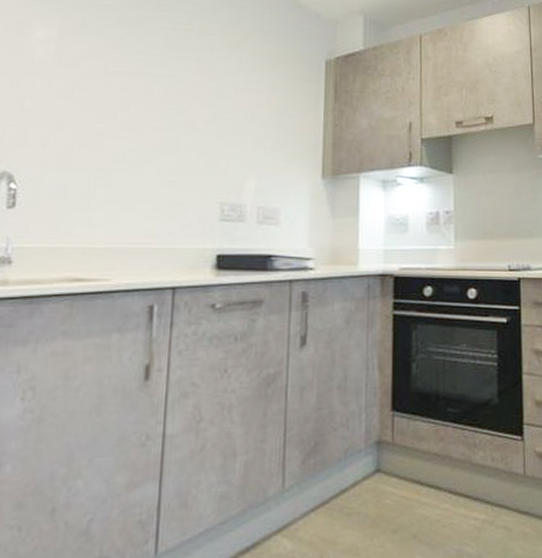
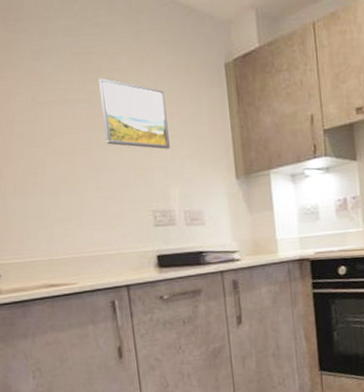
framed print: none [181,55,256,138] -> present [98,78,170,149]

